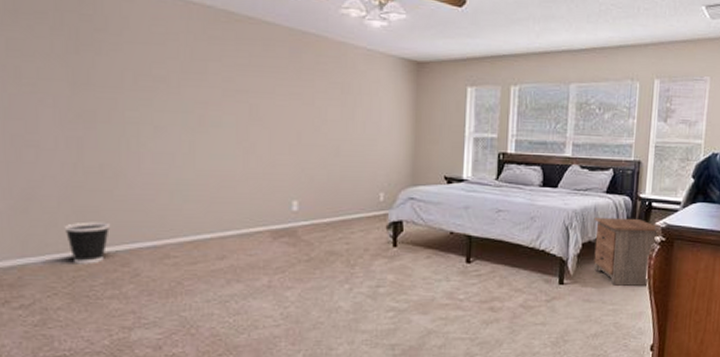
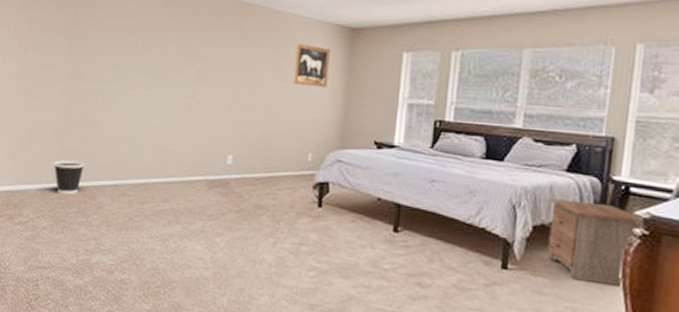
wall art: none [359,78,396,124] -> present [293,44,330,87]

